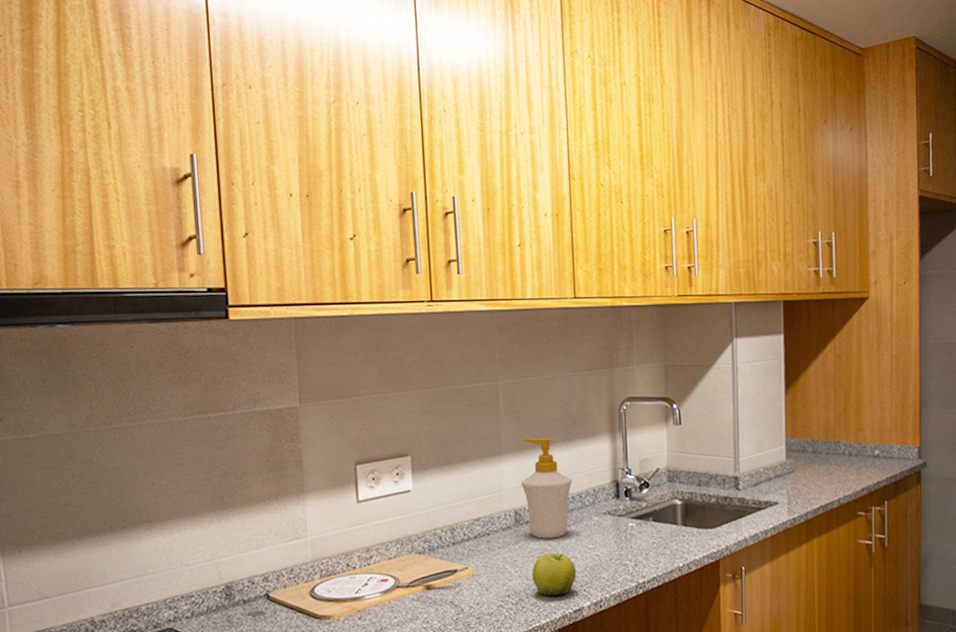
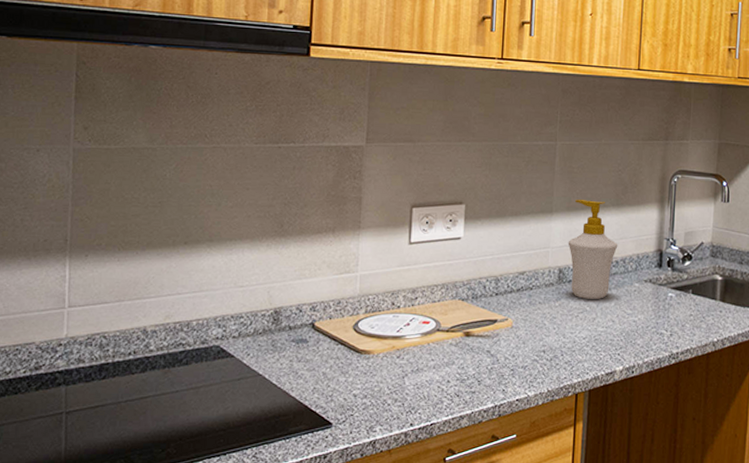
fruit: present [531,553,576,597] -> none [568,313,612,357]

